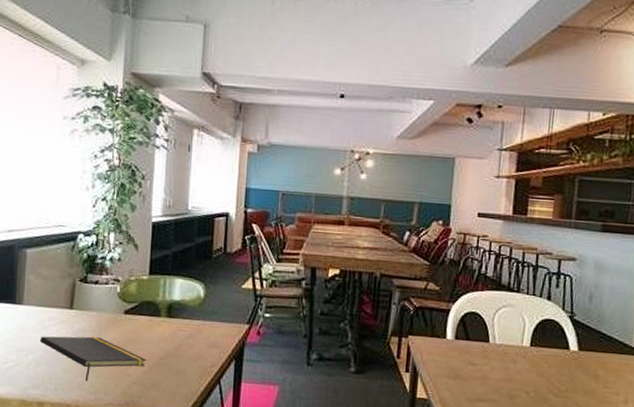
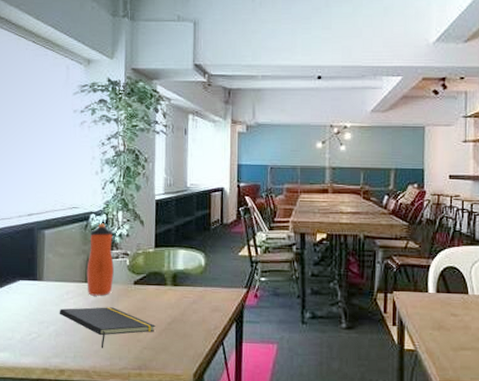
water bottle: none [71,244,104,325] -> present [86,223,114,296]

